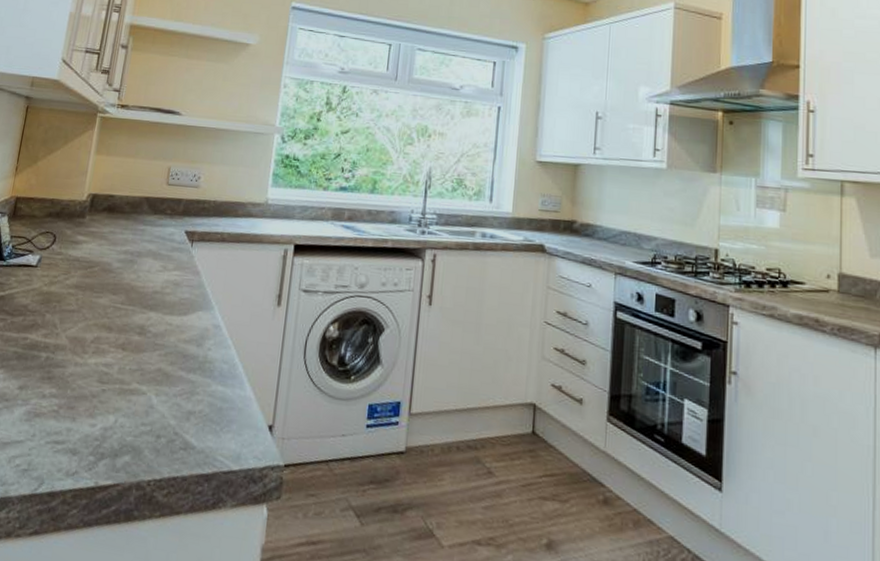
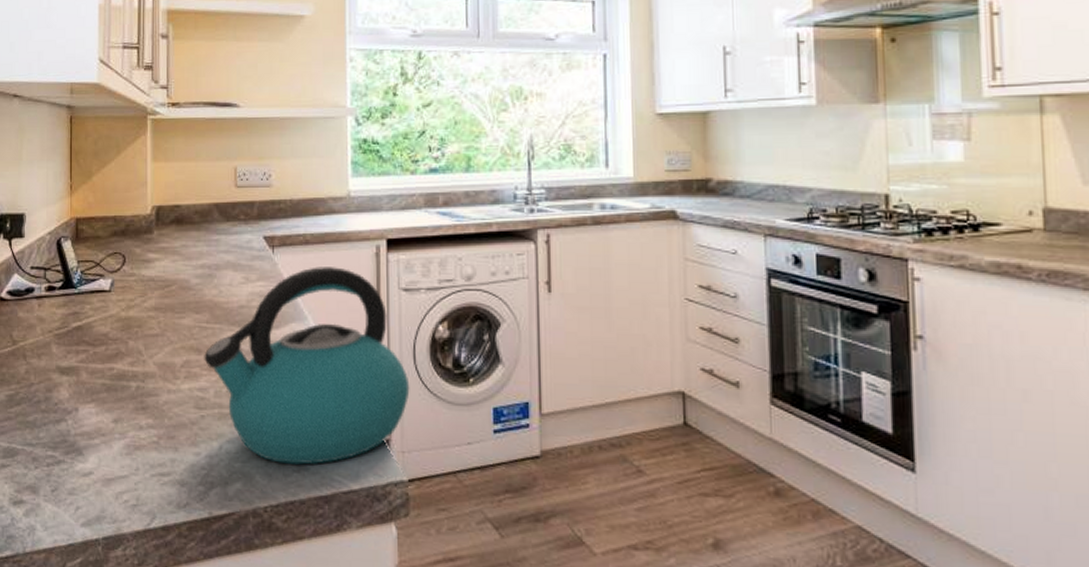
kettle: none [113,263,298,444] -> present [204,267,410,465]

